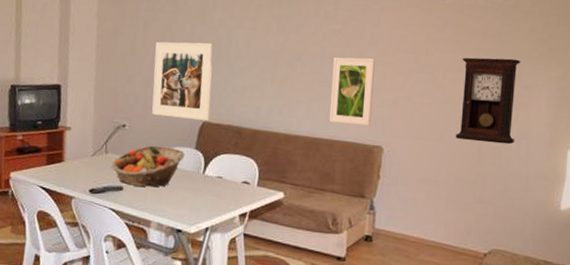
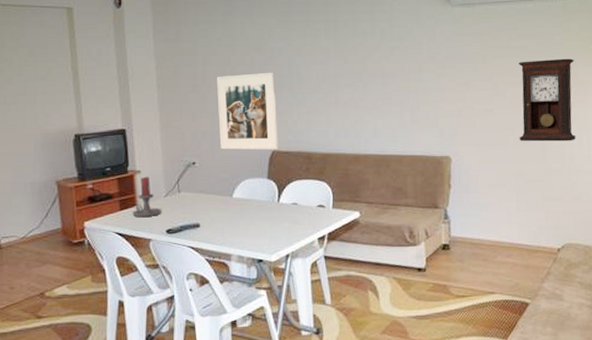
candle holder: none [58,133,88,174] -> present [132,176,162,217]
fruit basket: present [111,145,185,187] -> none [186,179,258,221]
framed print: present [329,57,375,126] -> none [394,72,437,138]

